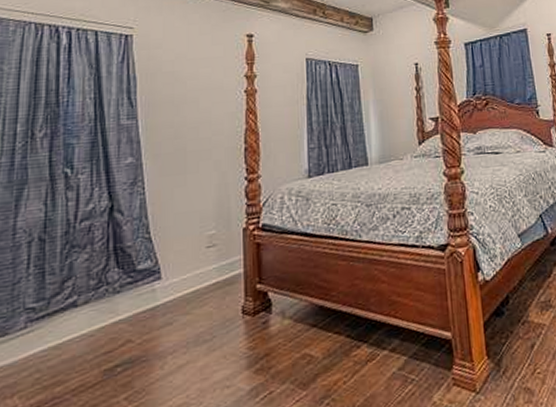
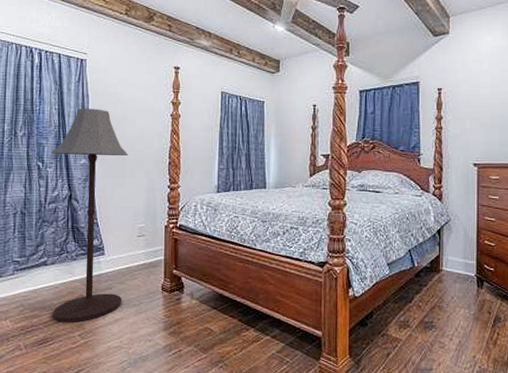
floor lamp: none [85,92,192,385] -> present [52,108,129,322]

